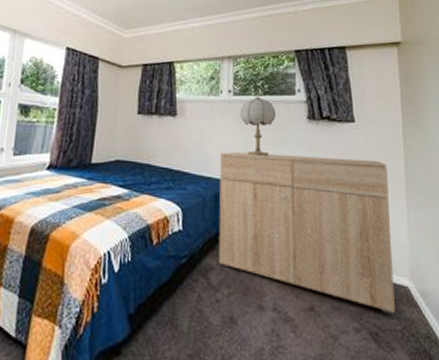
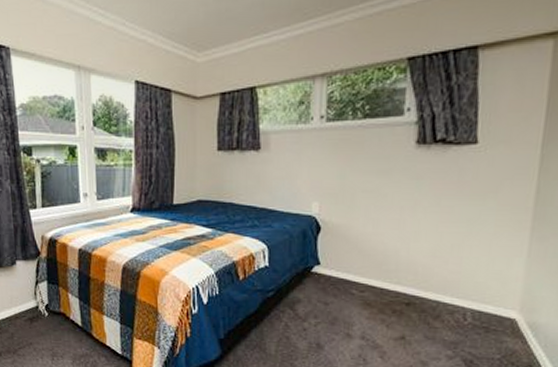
dresser: present [218,152,395,314] -> none [306,186,512,344]
table lamp: present [240,96,275,157] -> none [333,120,377,190]

